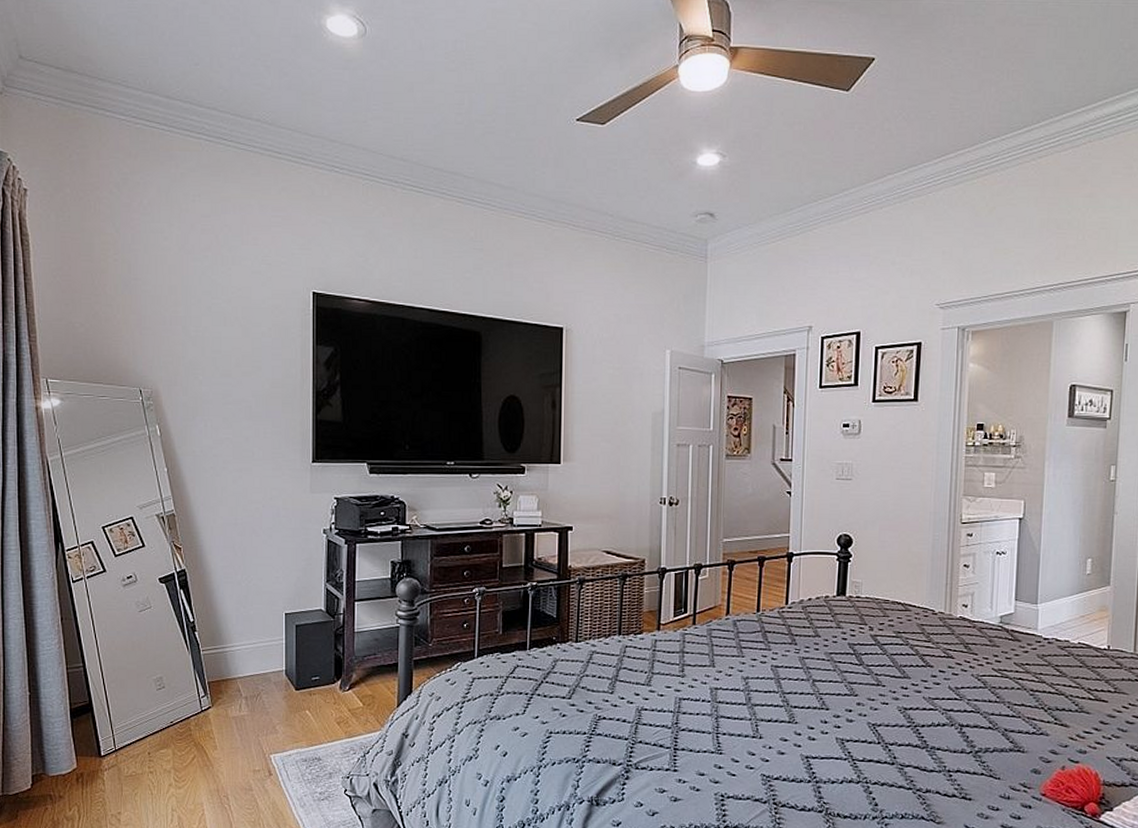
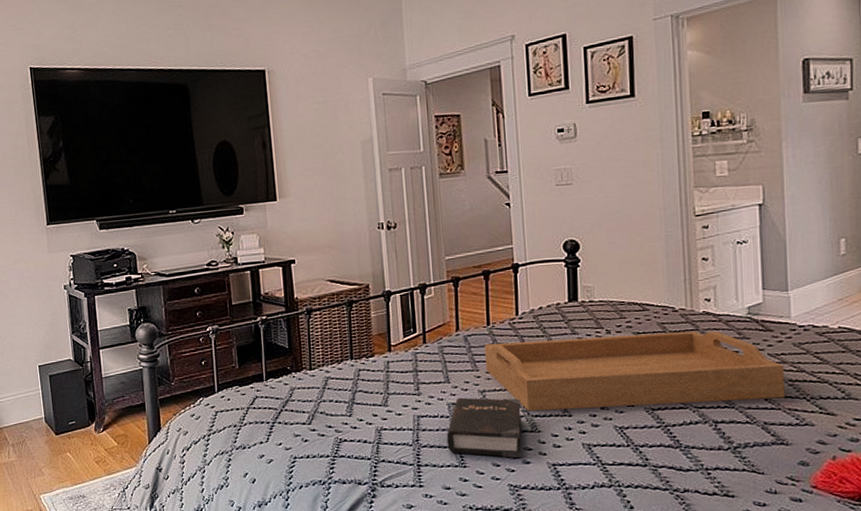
hardback book: none [706,683,781,749] -> present [447,397,522,459]
serving tray: none [751,631,1028,707] -> present [484,331,785,411]

